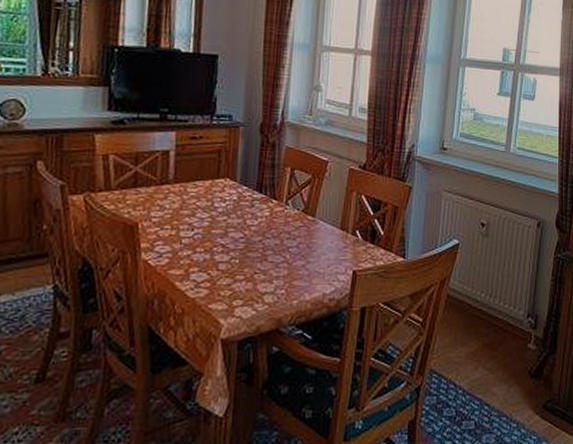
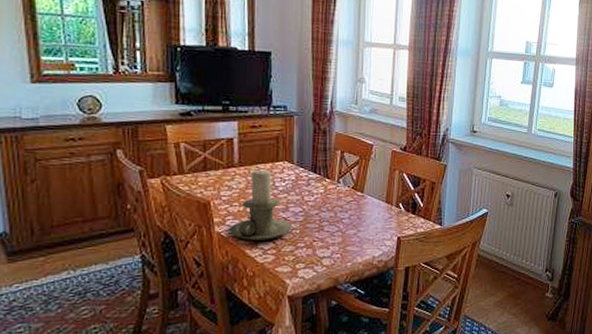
candle holder: none [157,187,231,271] -> present [228,169,292,241]

